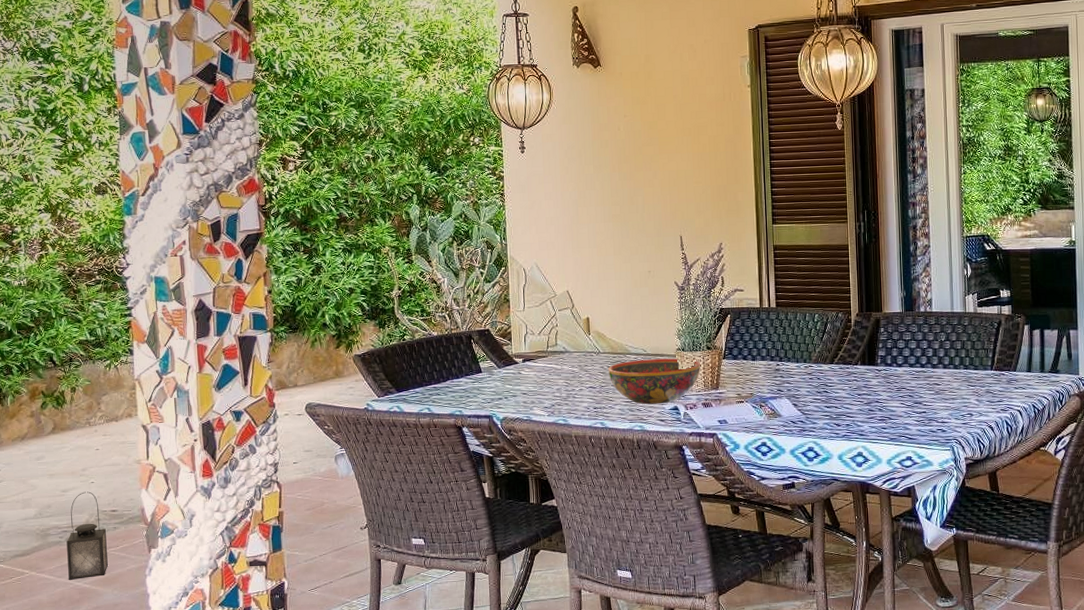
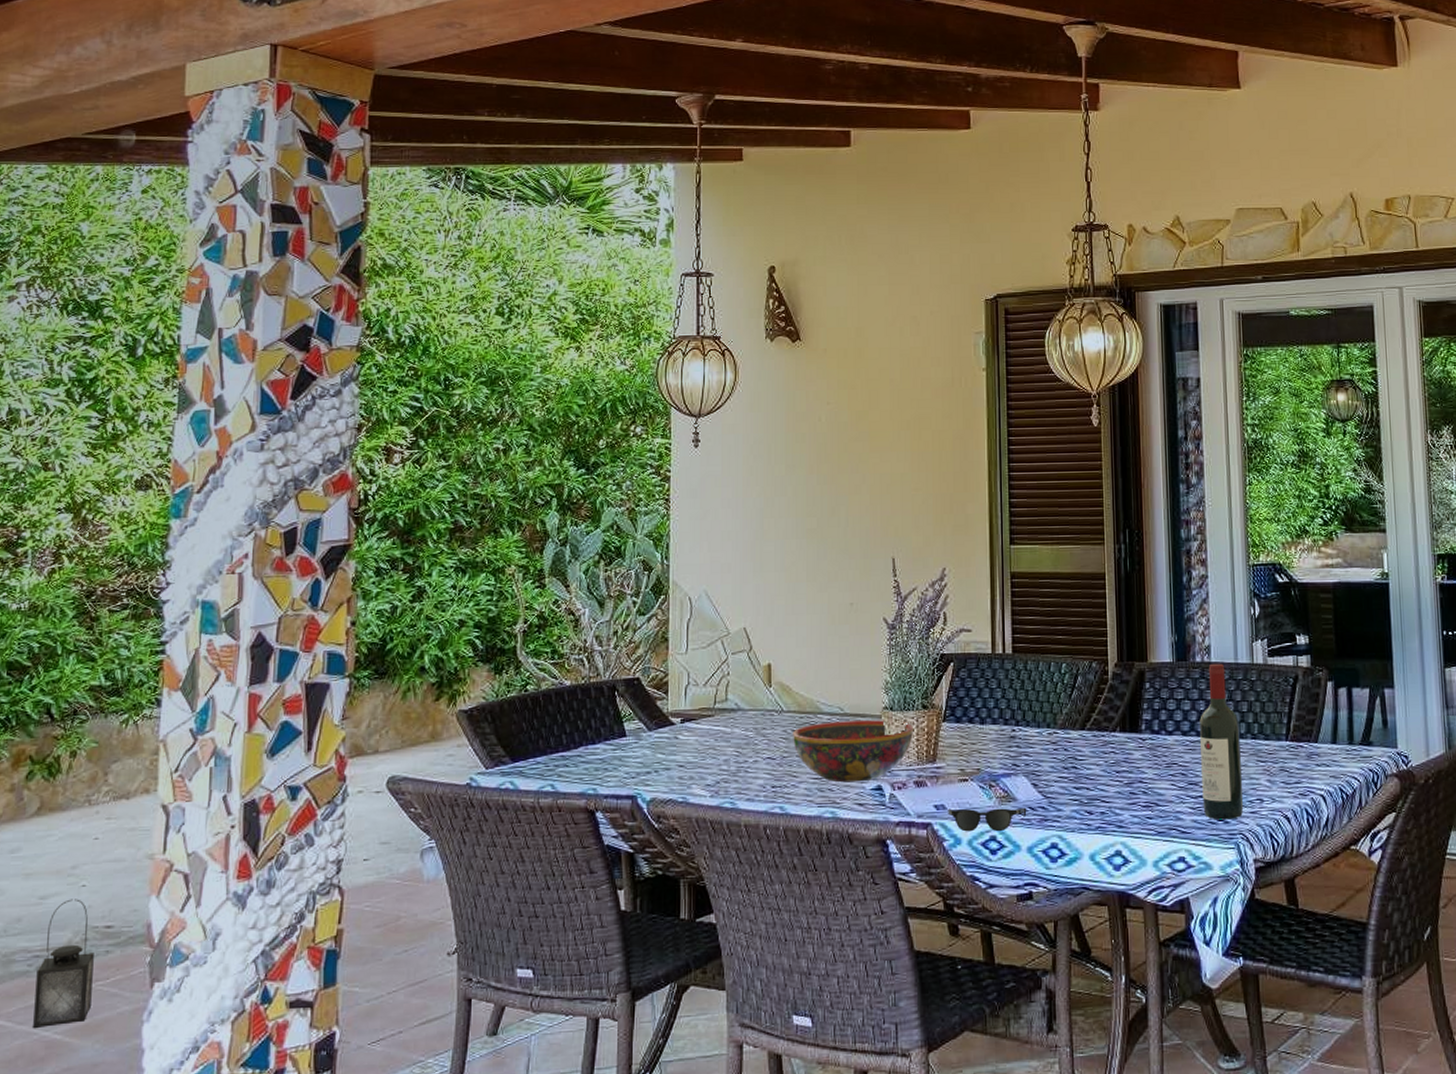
sunglasses: none [728,421,789,440] -> present [948,807,1027,832]
wine bottle: none [923,312,958,429] -> present [1200,663,1244,820]

